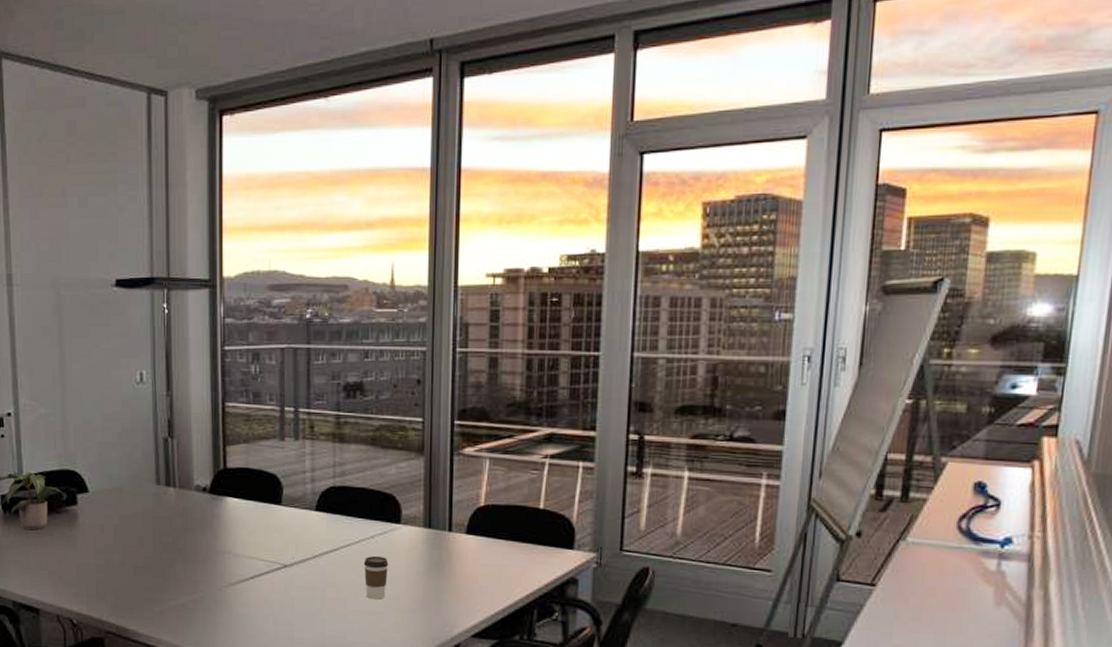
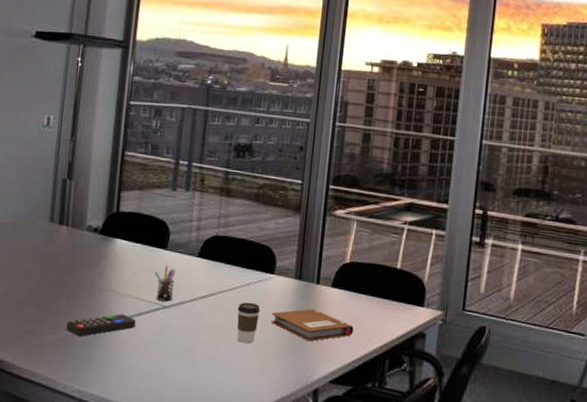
remote control: none [187,576,257,601] -> present [66,314,136,336]
pen holder: none [271,522,293,560] -> present [155,265,176,302]
notebook: none [401,559,494,594] -> present [271,308,354,342]

